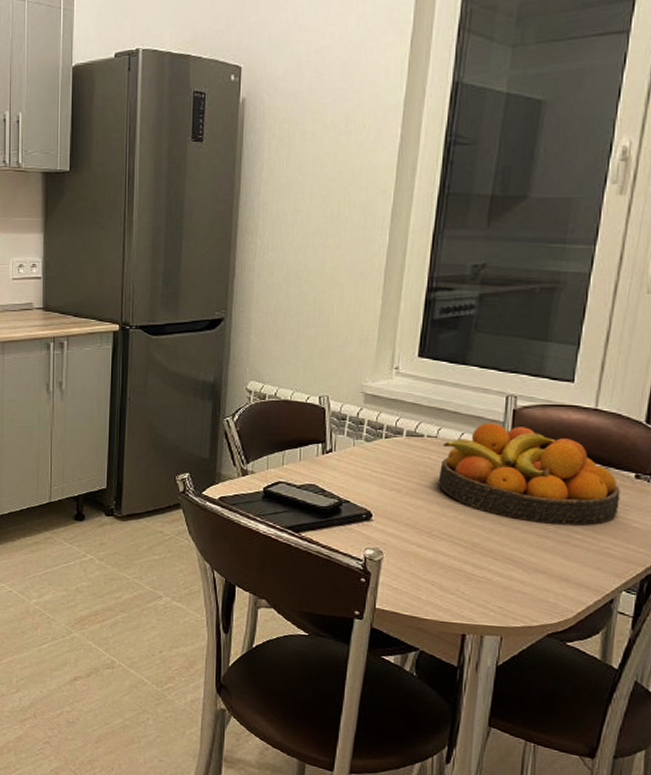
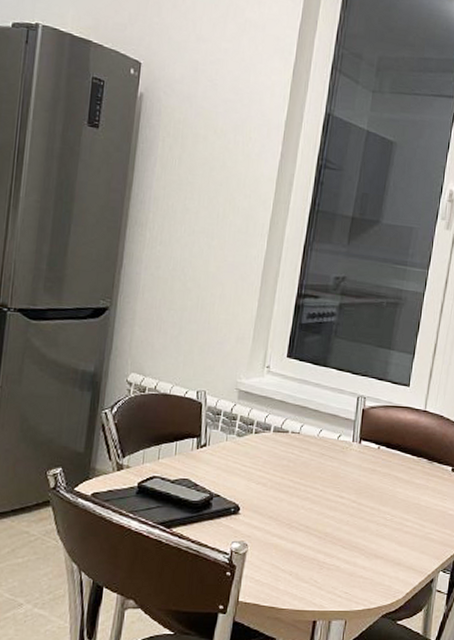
fruit bowl: present [438,423,621,526] -> none [299,420,441,515]

